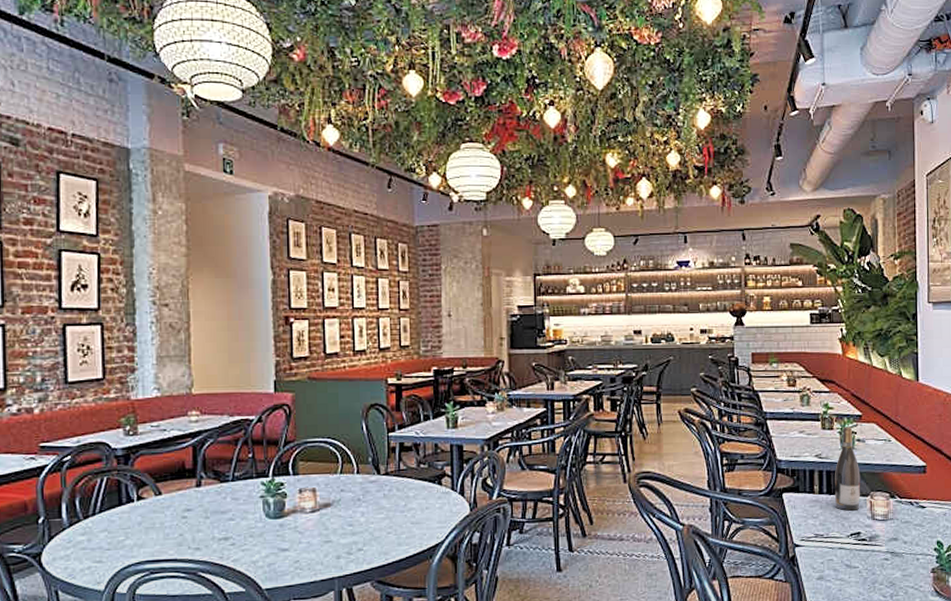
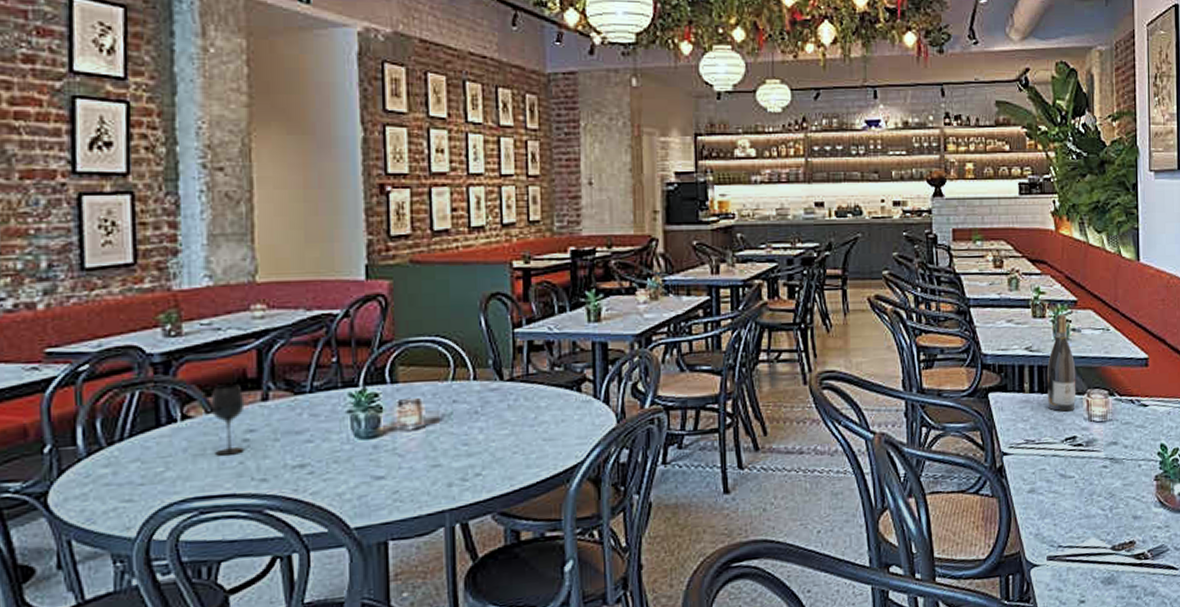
wine glass: none [158,473,184,529] -> present [210,384,245,456]

